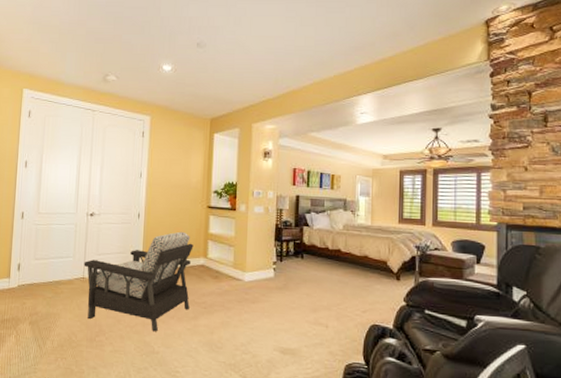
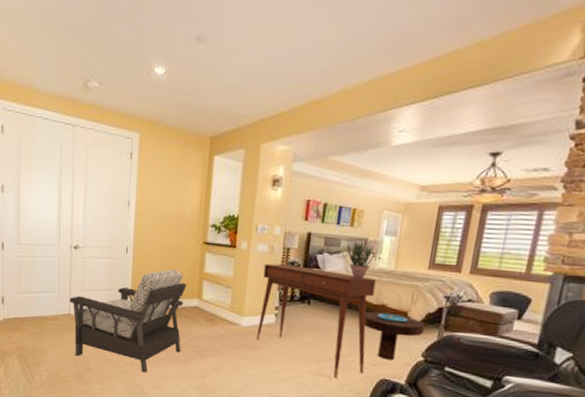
desk: none [258,223,357,327] -> present [256,263,376,379]
potted plant: none [330,201,353,235] -> present [346,241,374,280]
side table: none [351,262,403,306] -> present [364,311,425,361]

